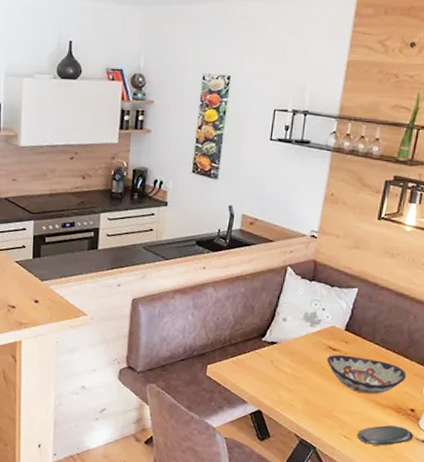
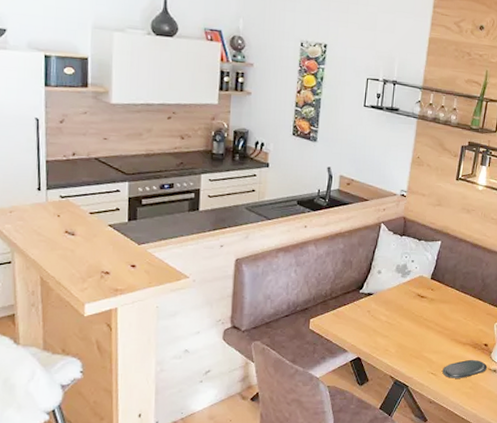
decorative bowl: present [327,354,407,395] -> none [416,301,481,334]

